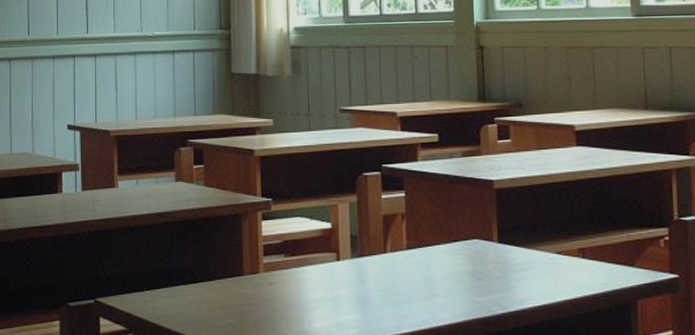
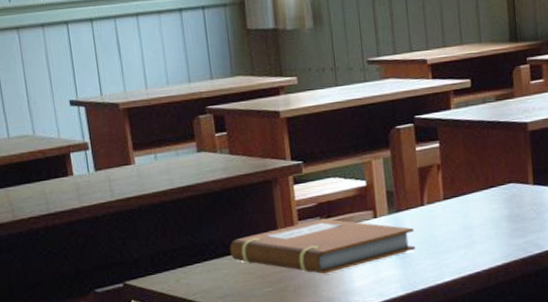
notebook: none [196,256,377,312] -> present [230,218,416,274]

